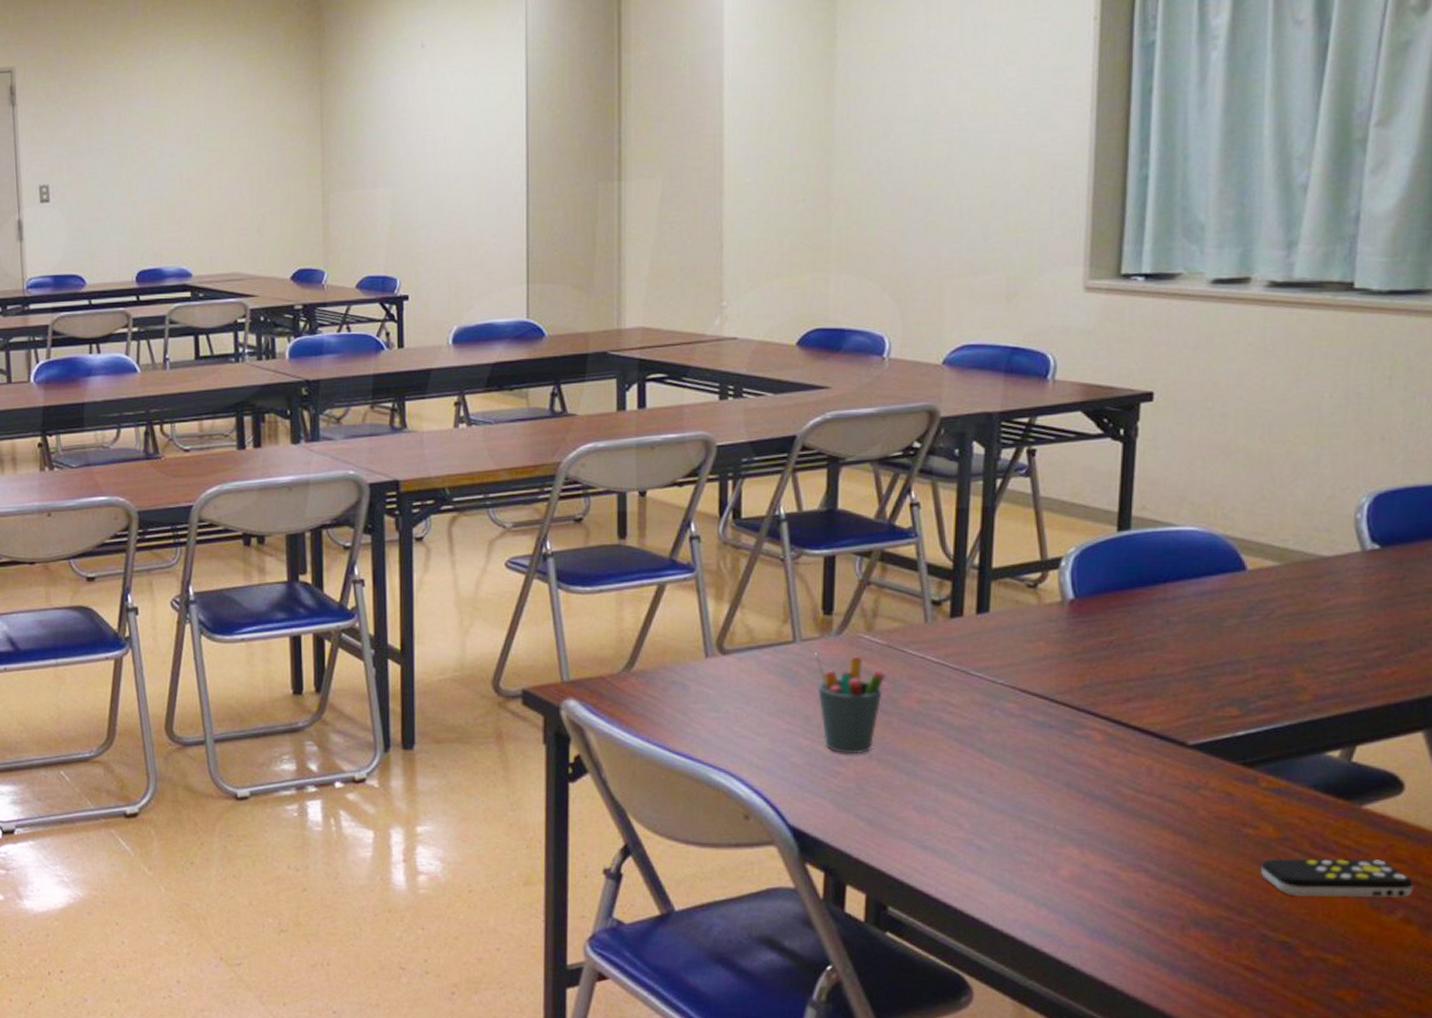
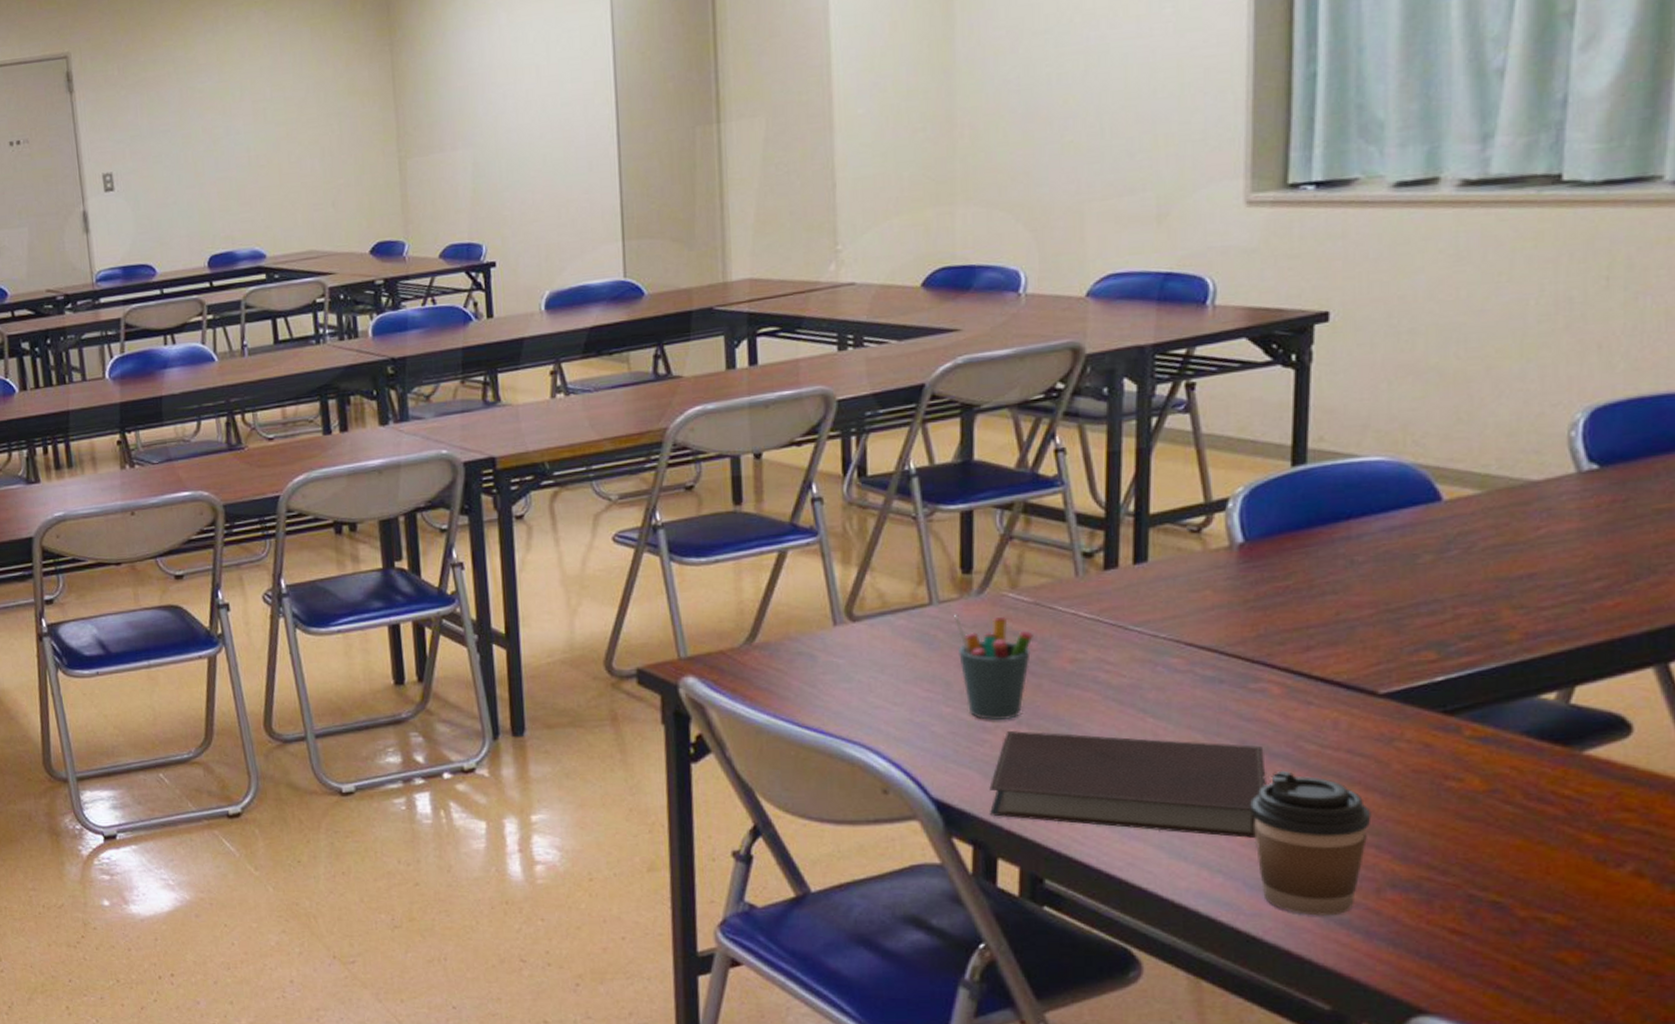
notebook: none [841,765,1088,874] -> present [989,731,1266,838]
coffee cup: none [1073,812,1179,950] -> present [1250,770,1372,916]
remote control: present [1261,858,1413,898] -> none [1467,809,1645,853]

